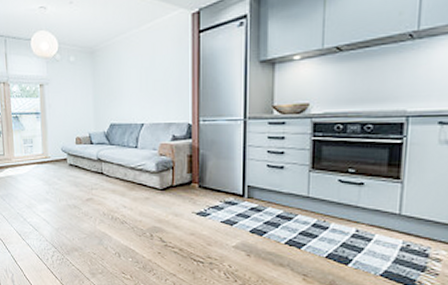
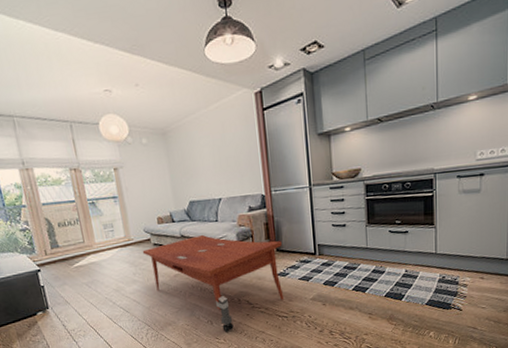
coffee table: none [57,160,205,268] -> present [142,234,284,332]

